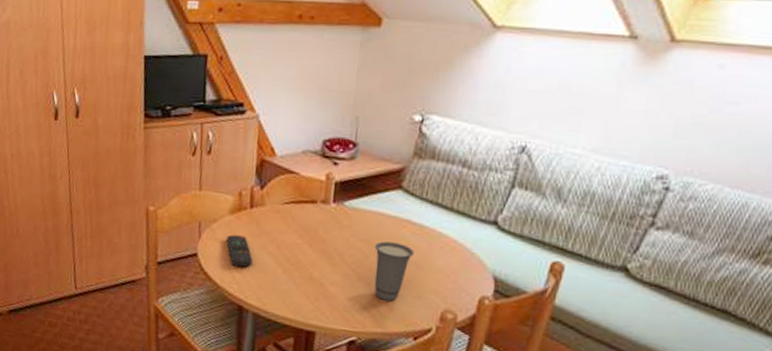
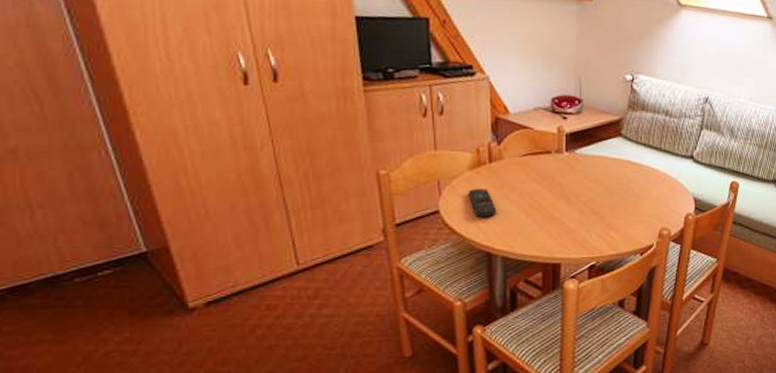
cup: present [374,241,415,301] -> none [604,180,636,228]

